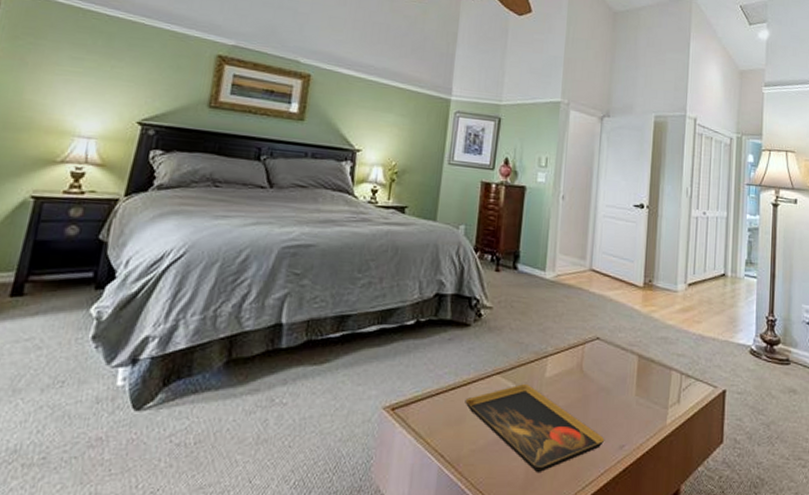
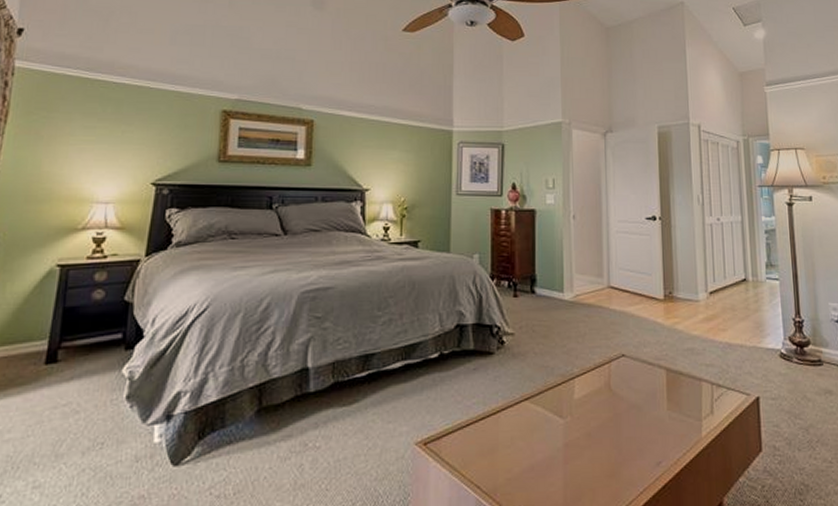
decorative tray: present [465,384,605,472] -> none [496,408,641,496]

